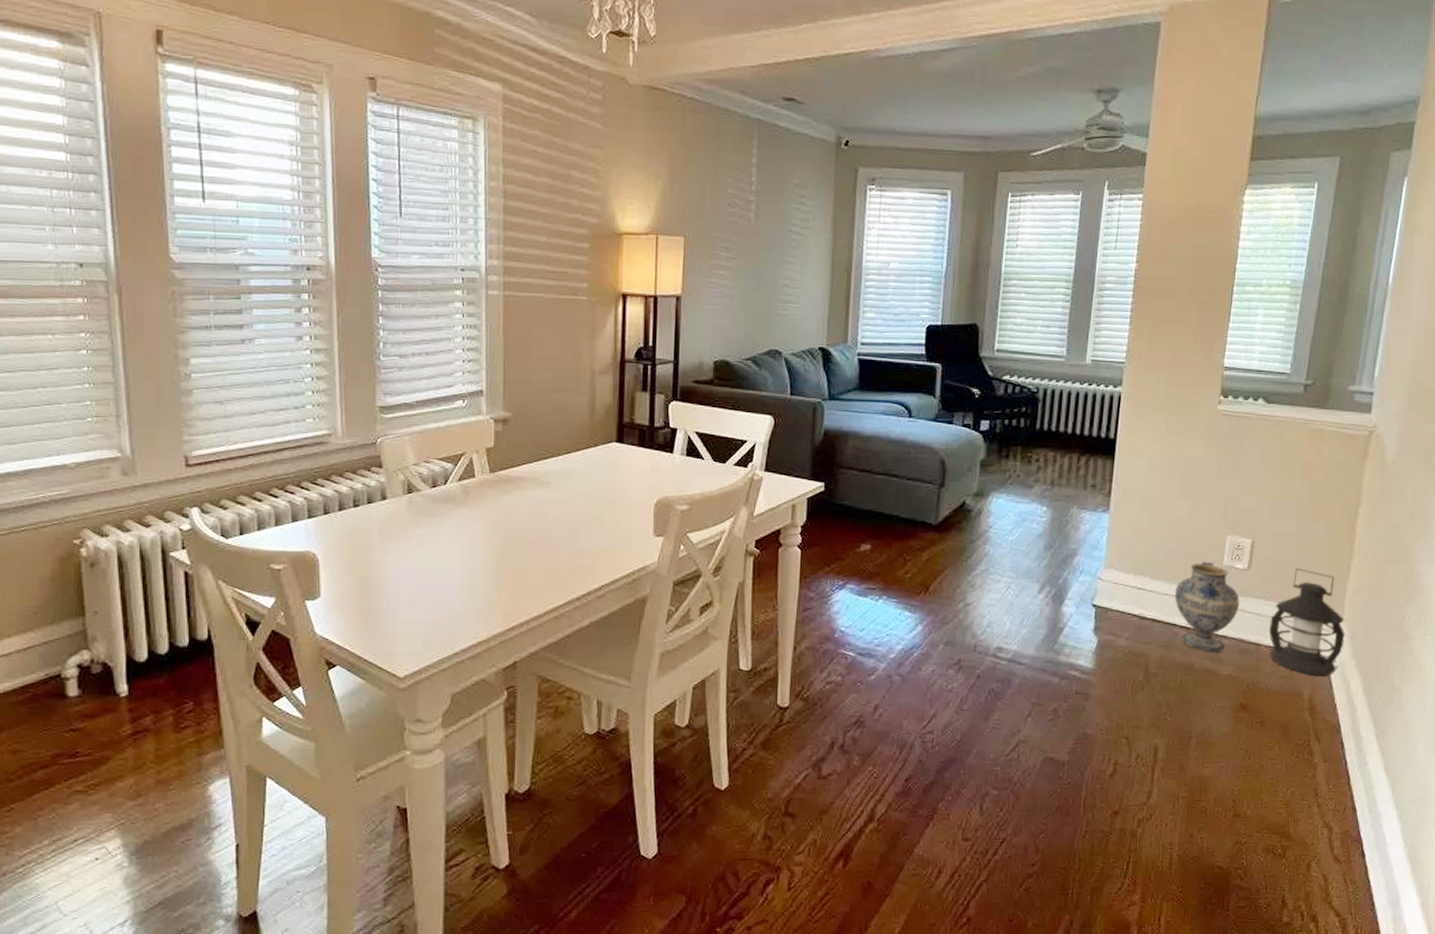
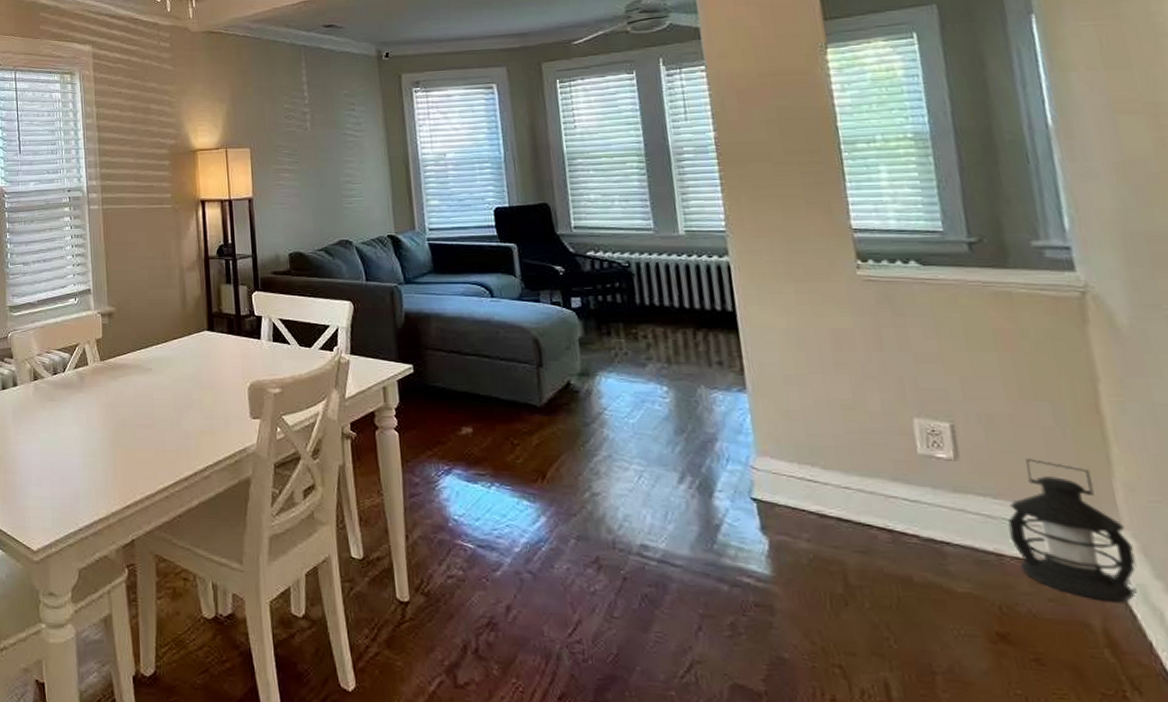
ceramic jug: present [1175,561,1240,652] -> none [859,449,957,562]

